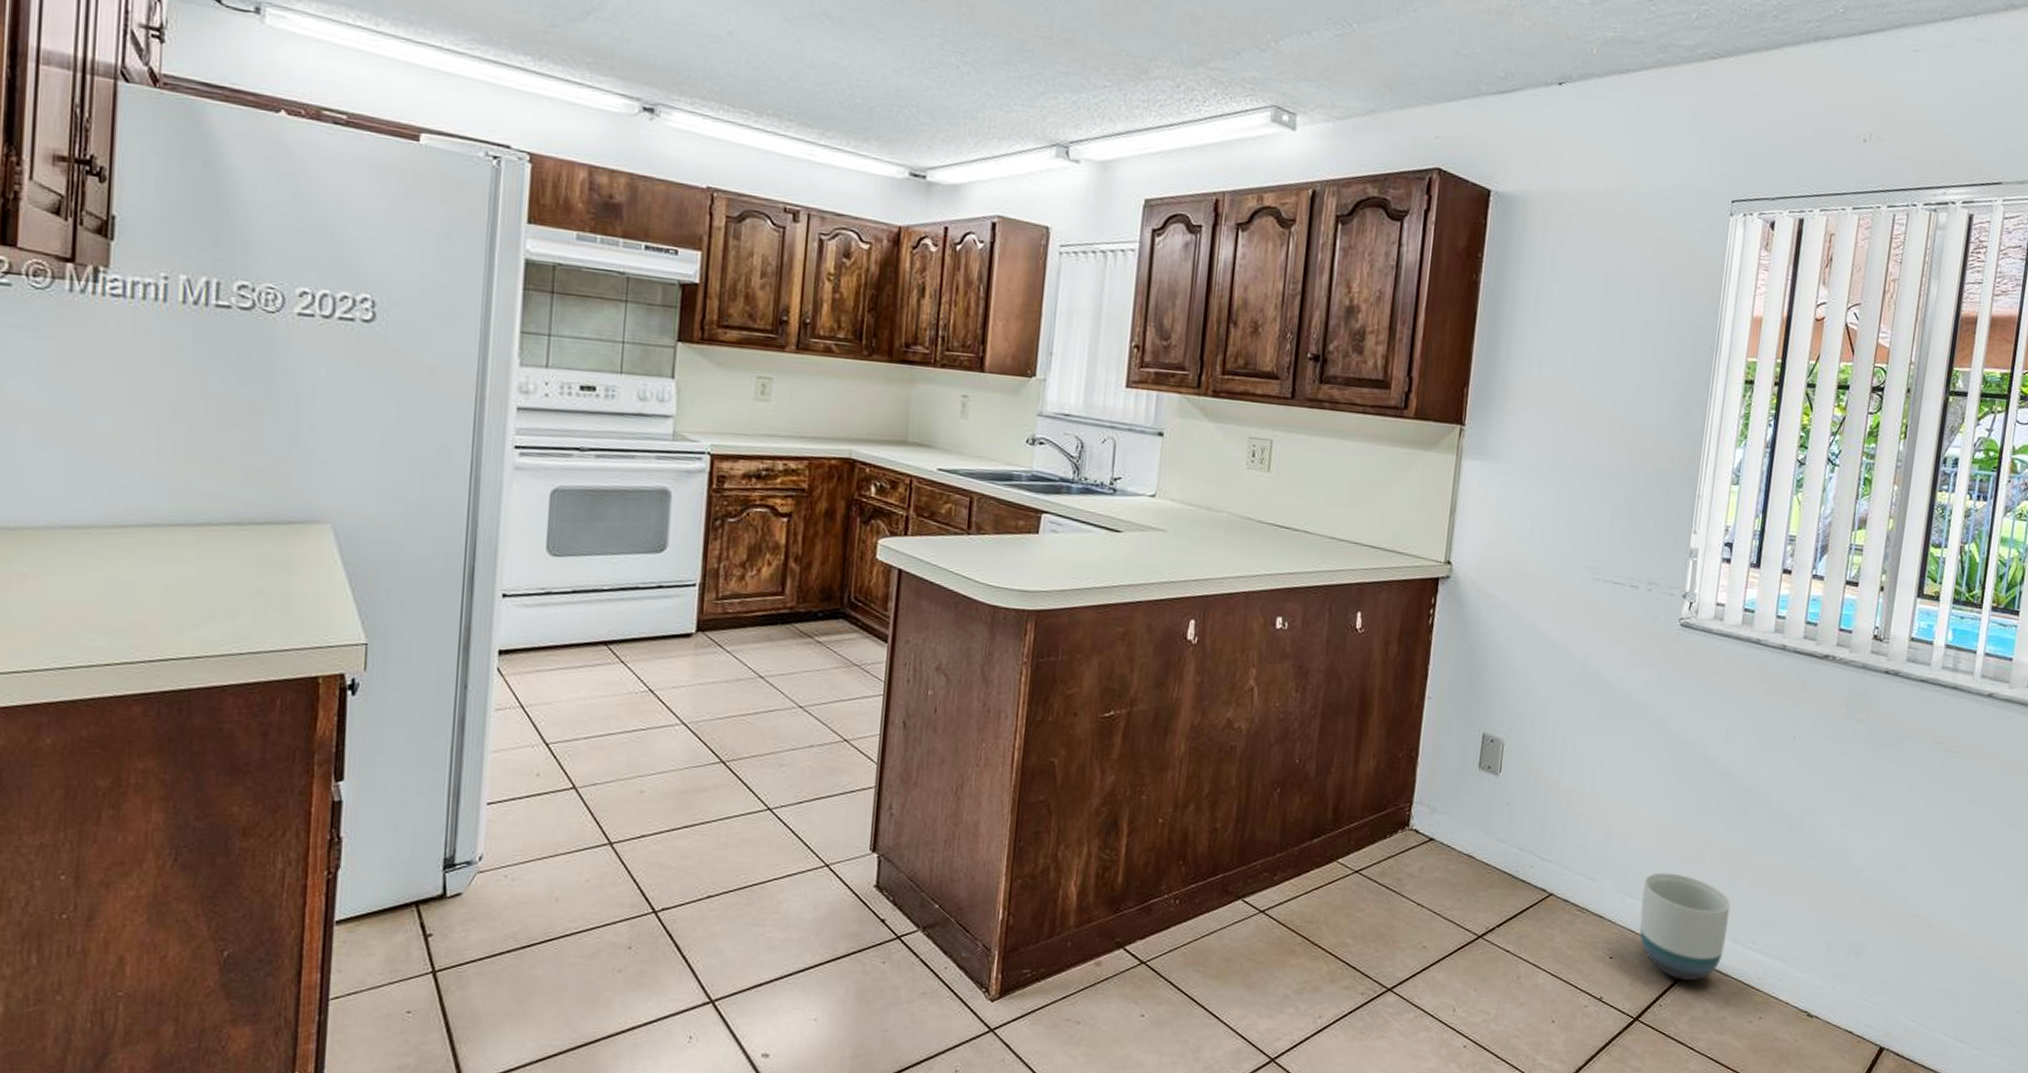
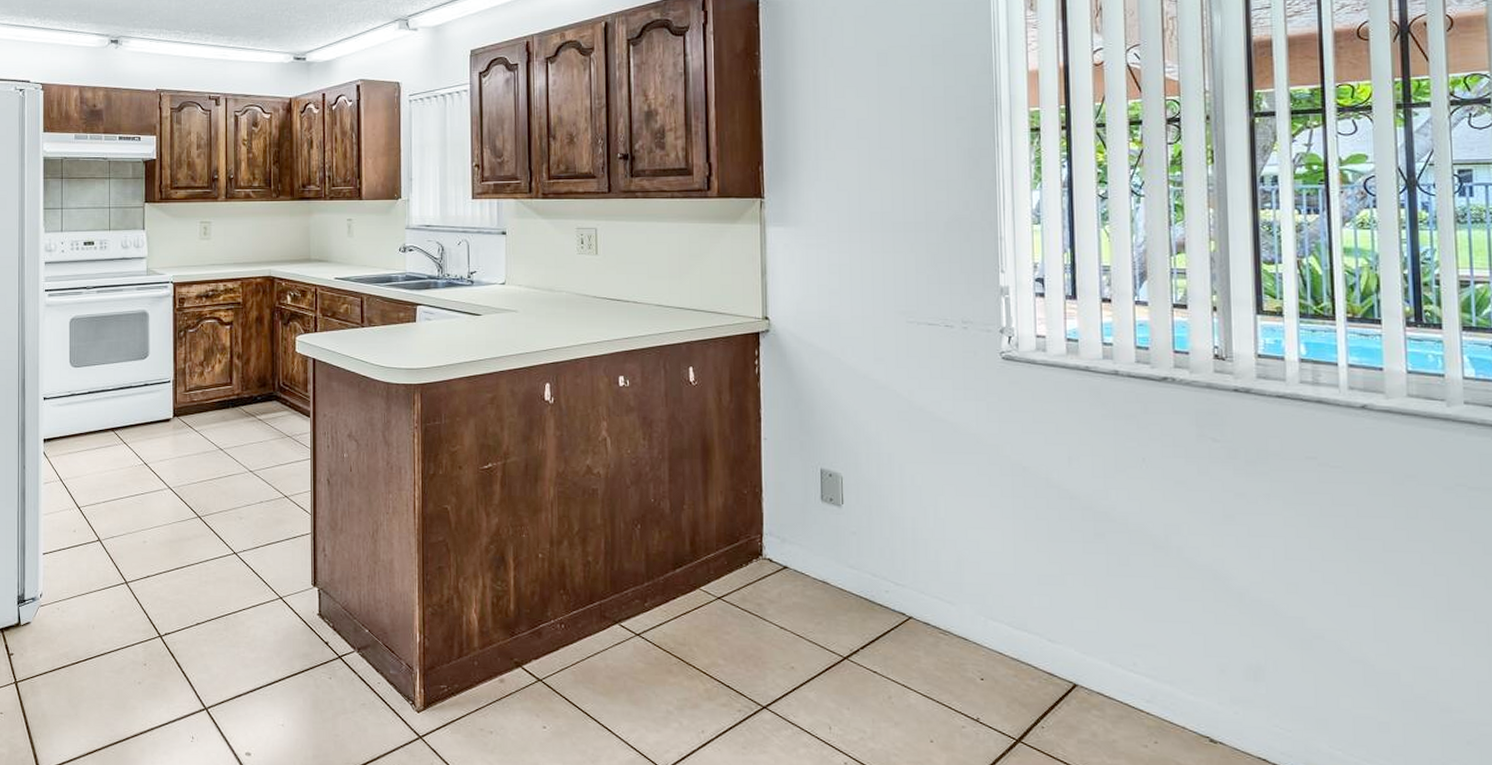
planter: present [1639,872,1731,981] -> none [1004,595,1103,704]

